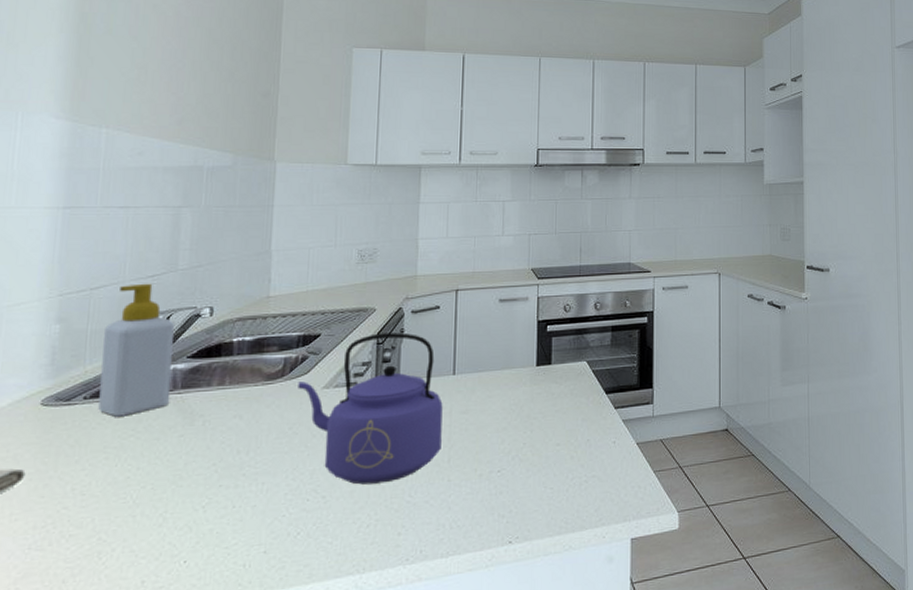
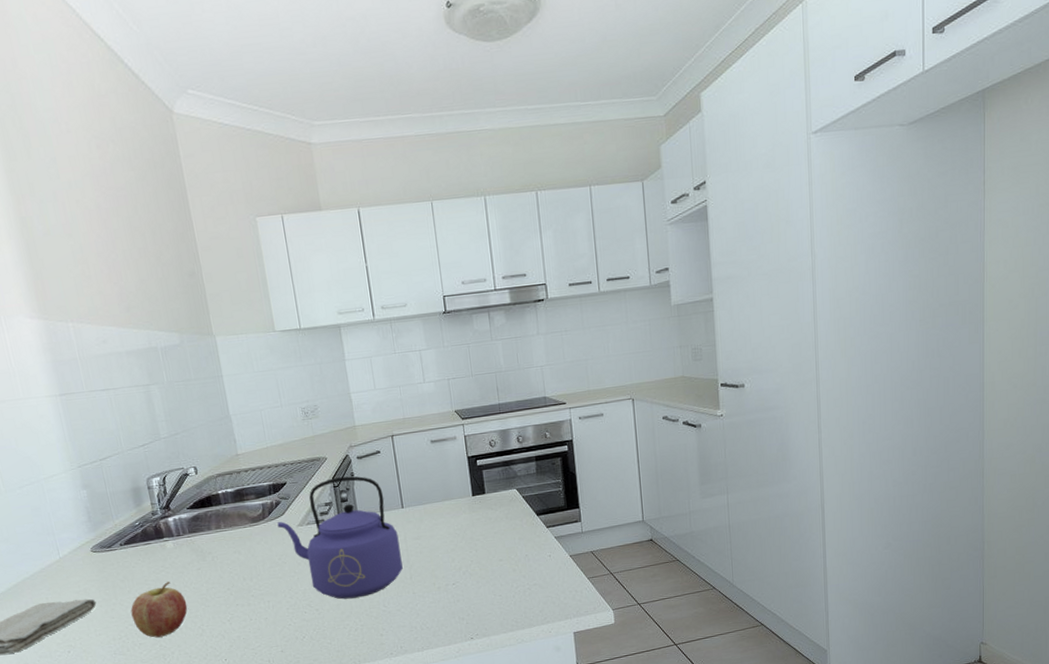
fruit: none [70,450,153,528] -> present [131,582,188,638]
soap bottle: present [98,283,174,417] -> none [119,451,183,558]

